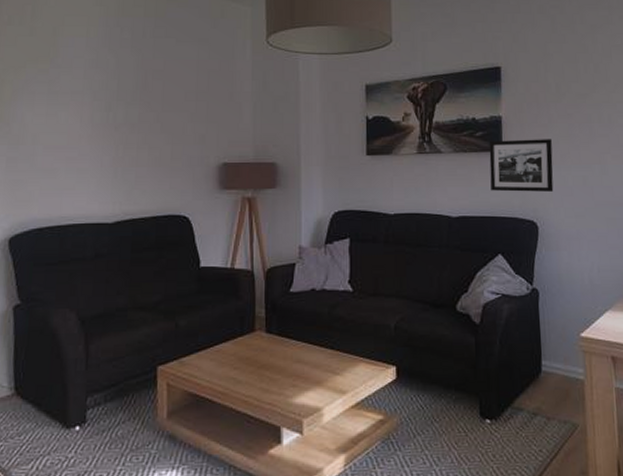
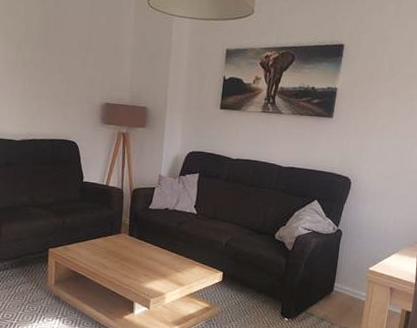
picture frame: present [489,139,554,192] -> none [318,108,376,156]

